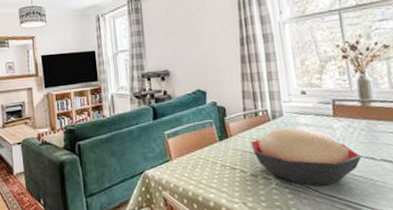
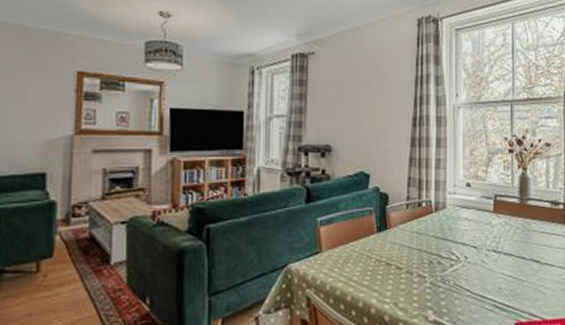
decorative bowl: present [251,127,361,186] -> none [410,222,513,286]

